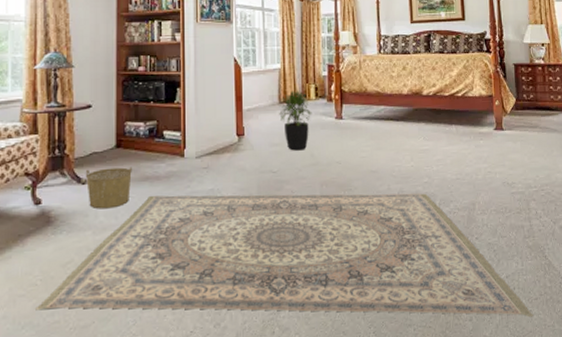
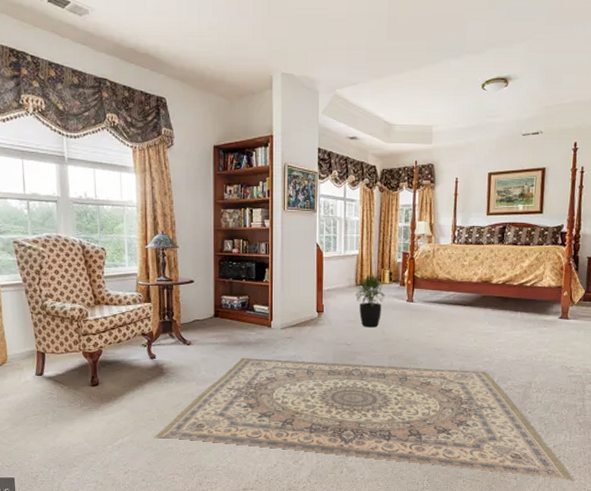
basket: present [85,167,132,209] -> none [189,333,227,366]

